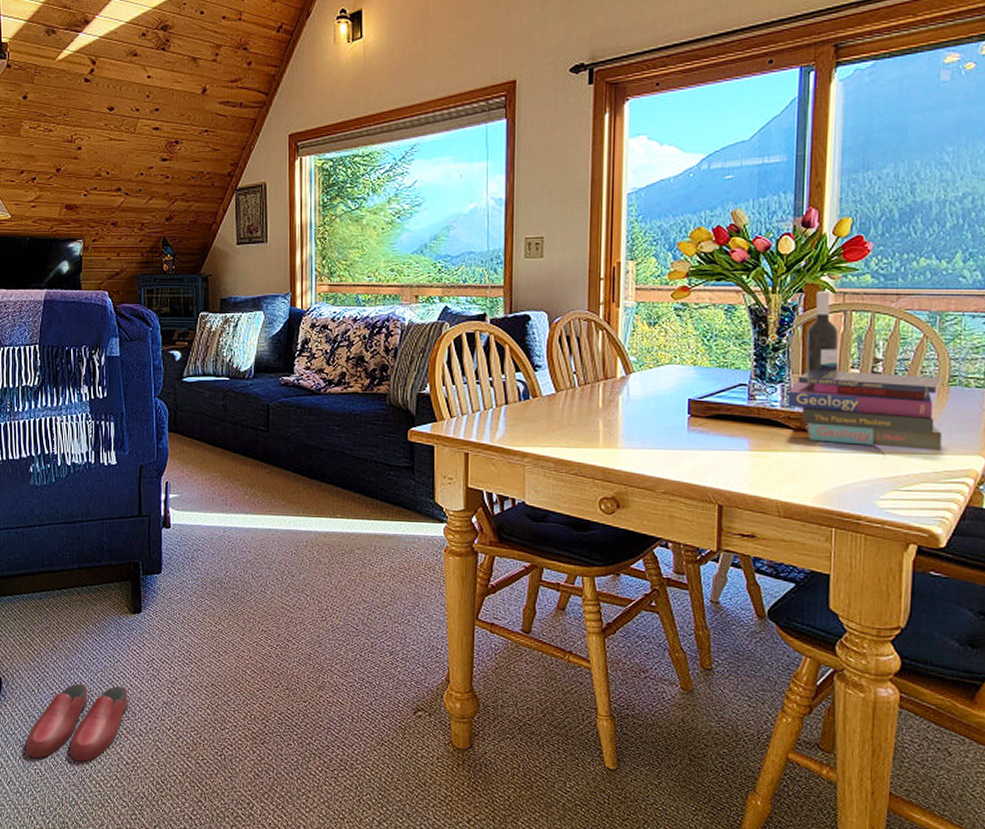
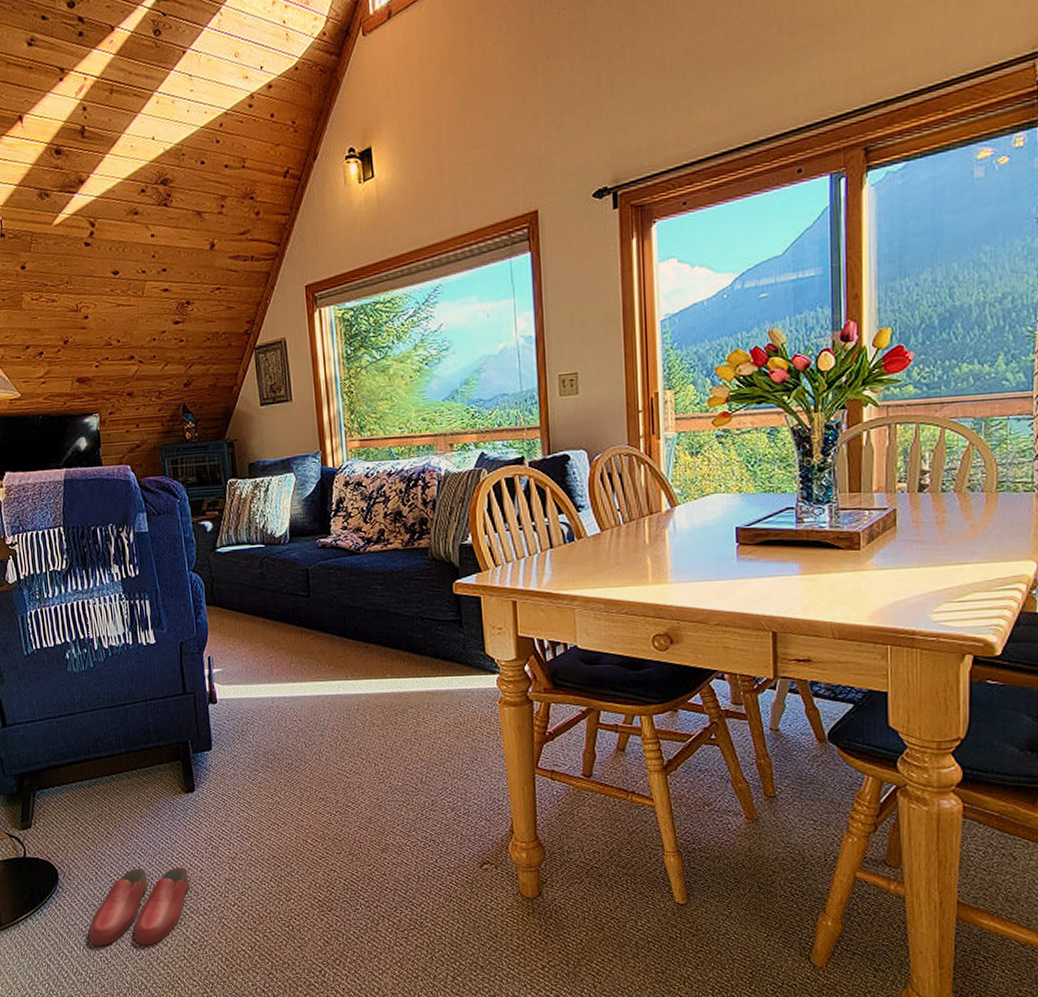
books: present [787,369,942,451] -> none [836,484,993,560]
wine bottle: present [806,291,839,373] -> none [851,406,886,490]

